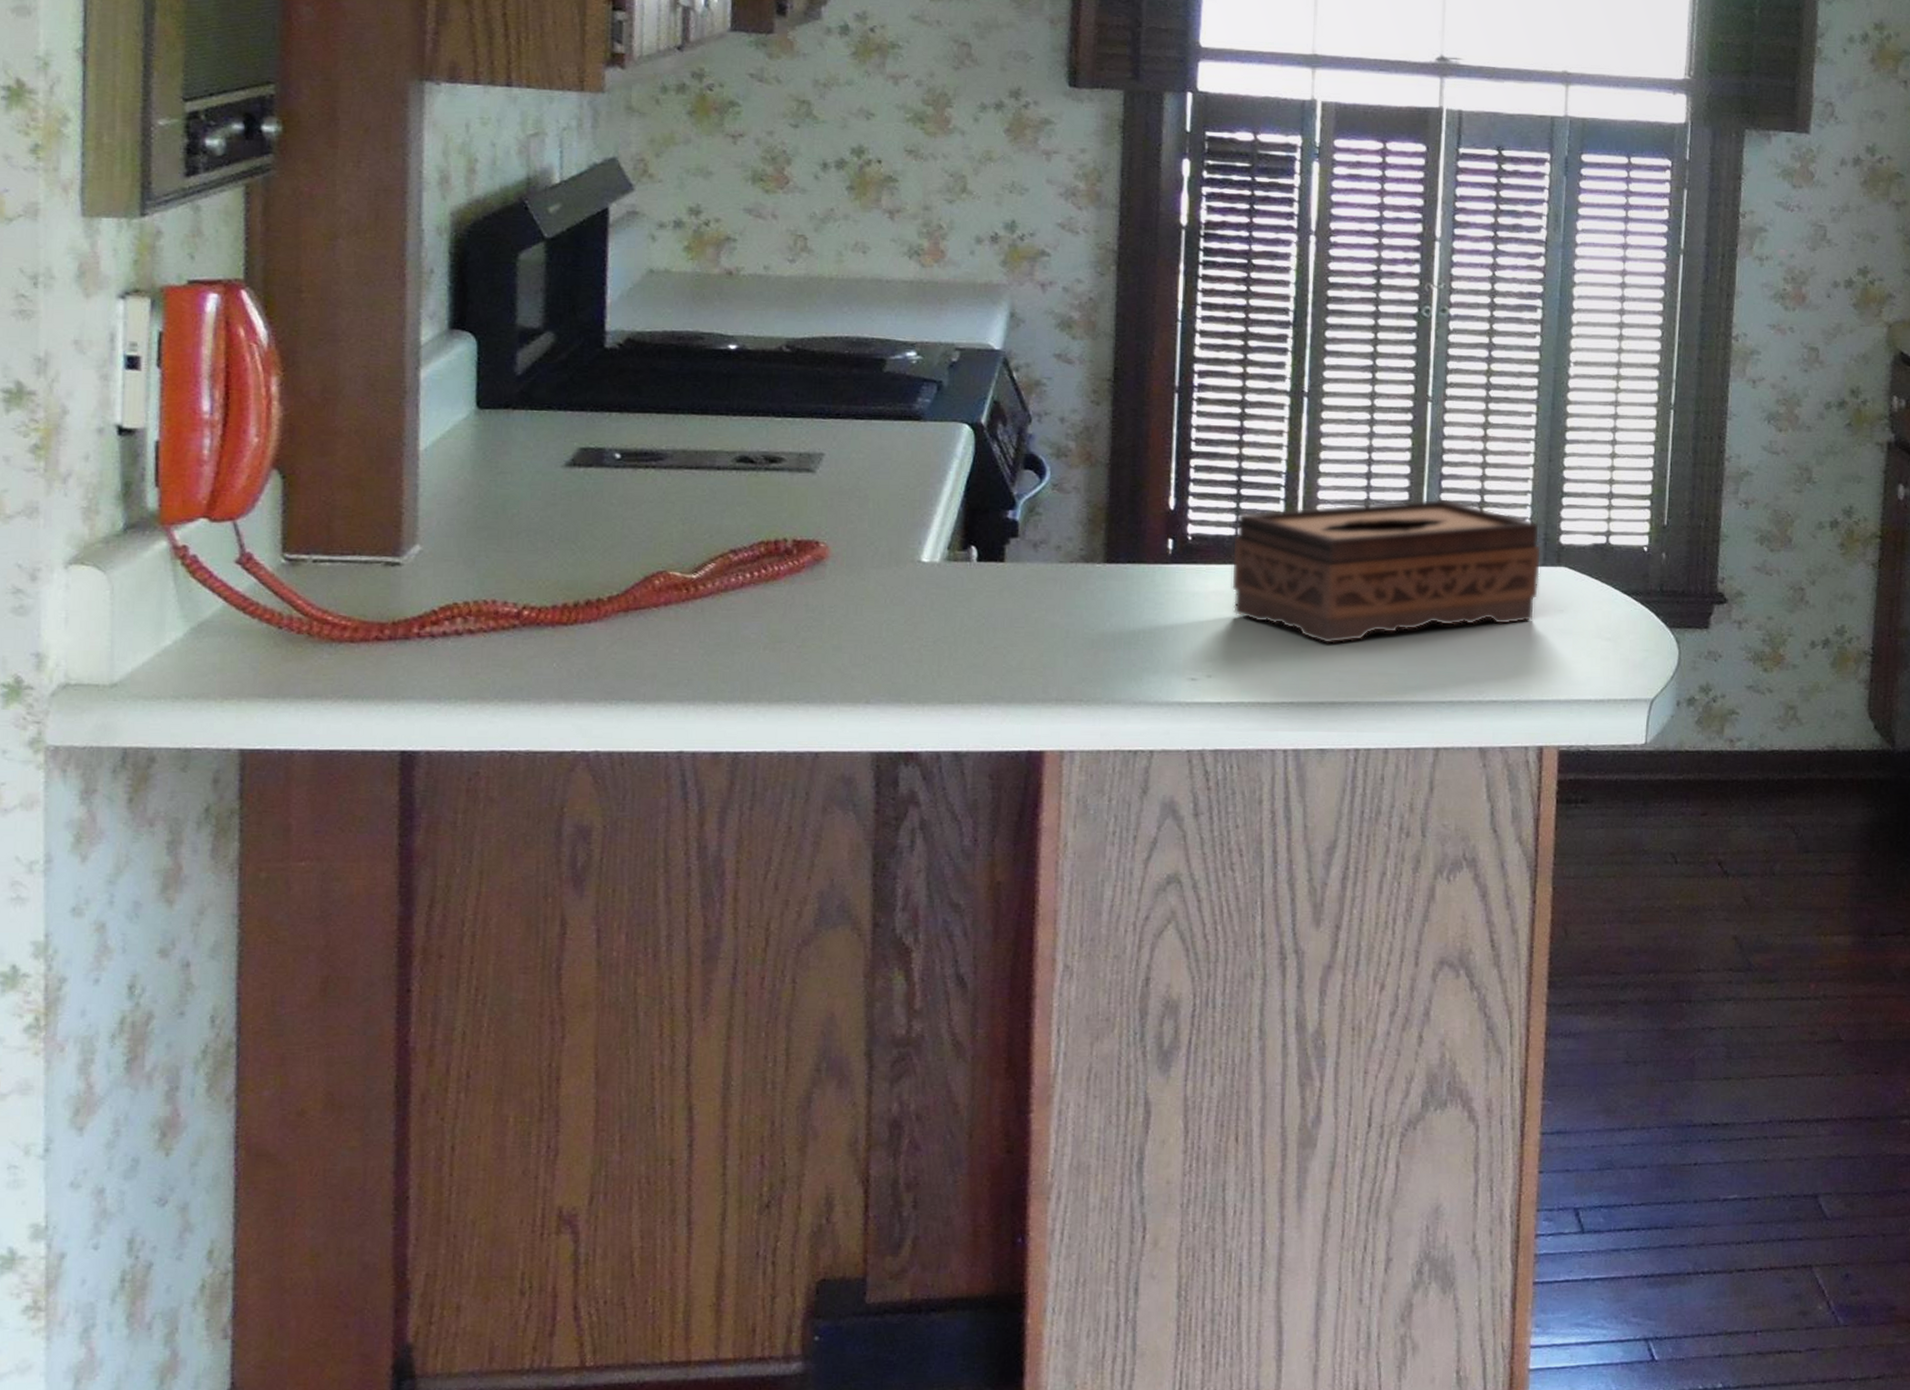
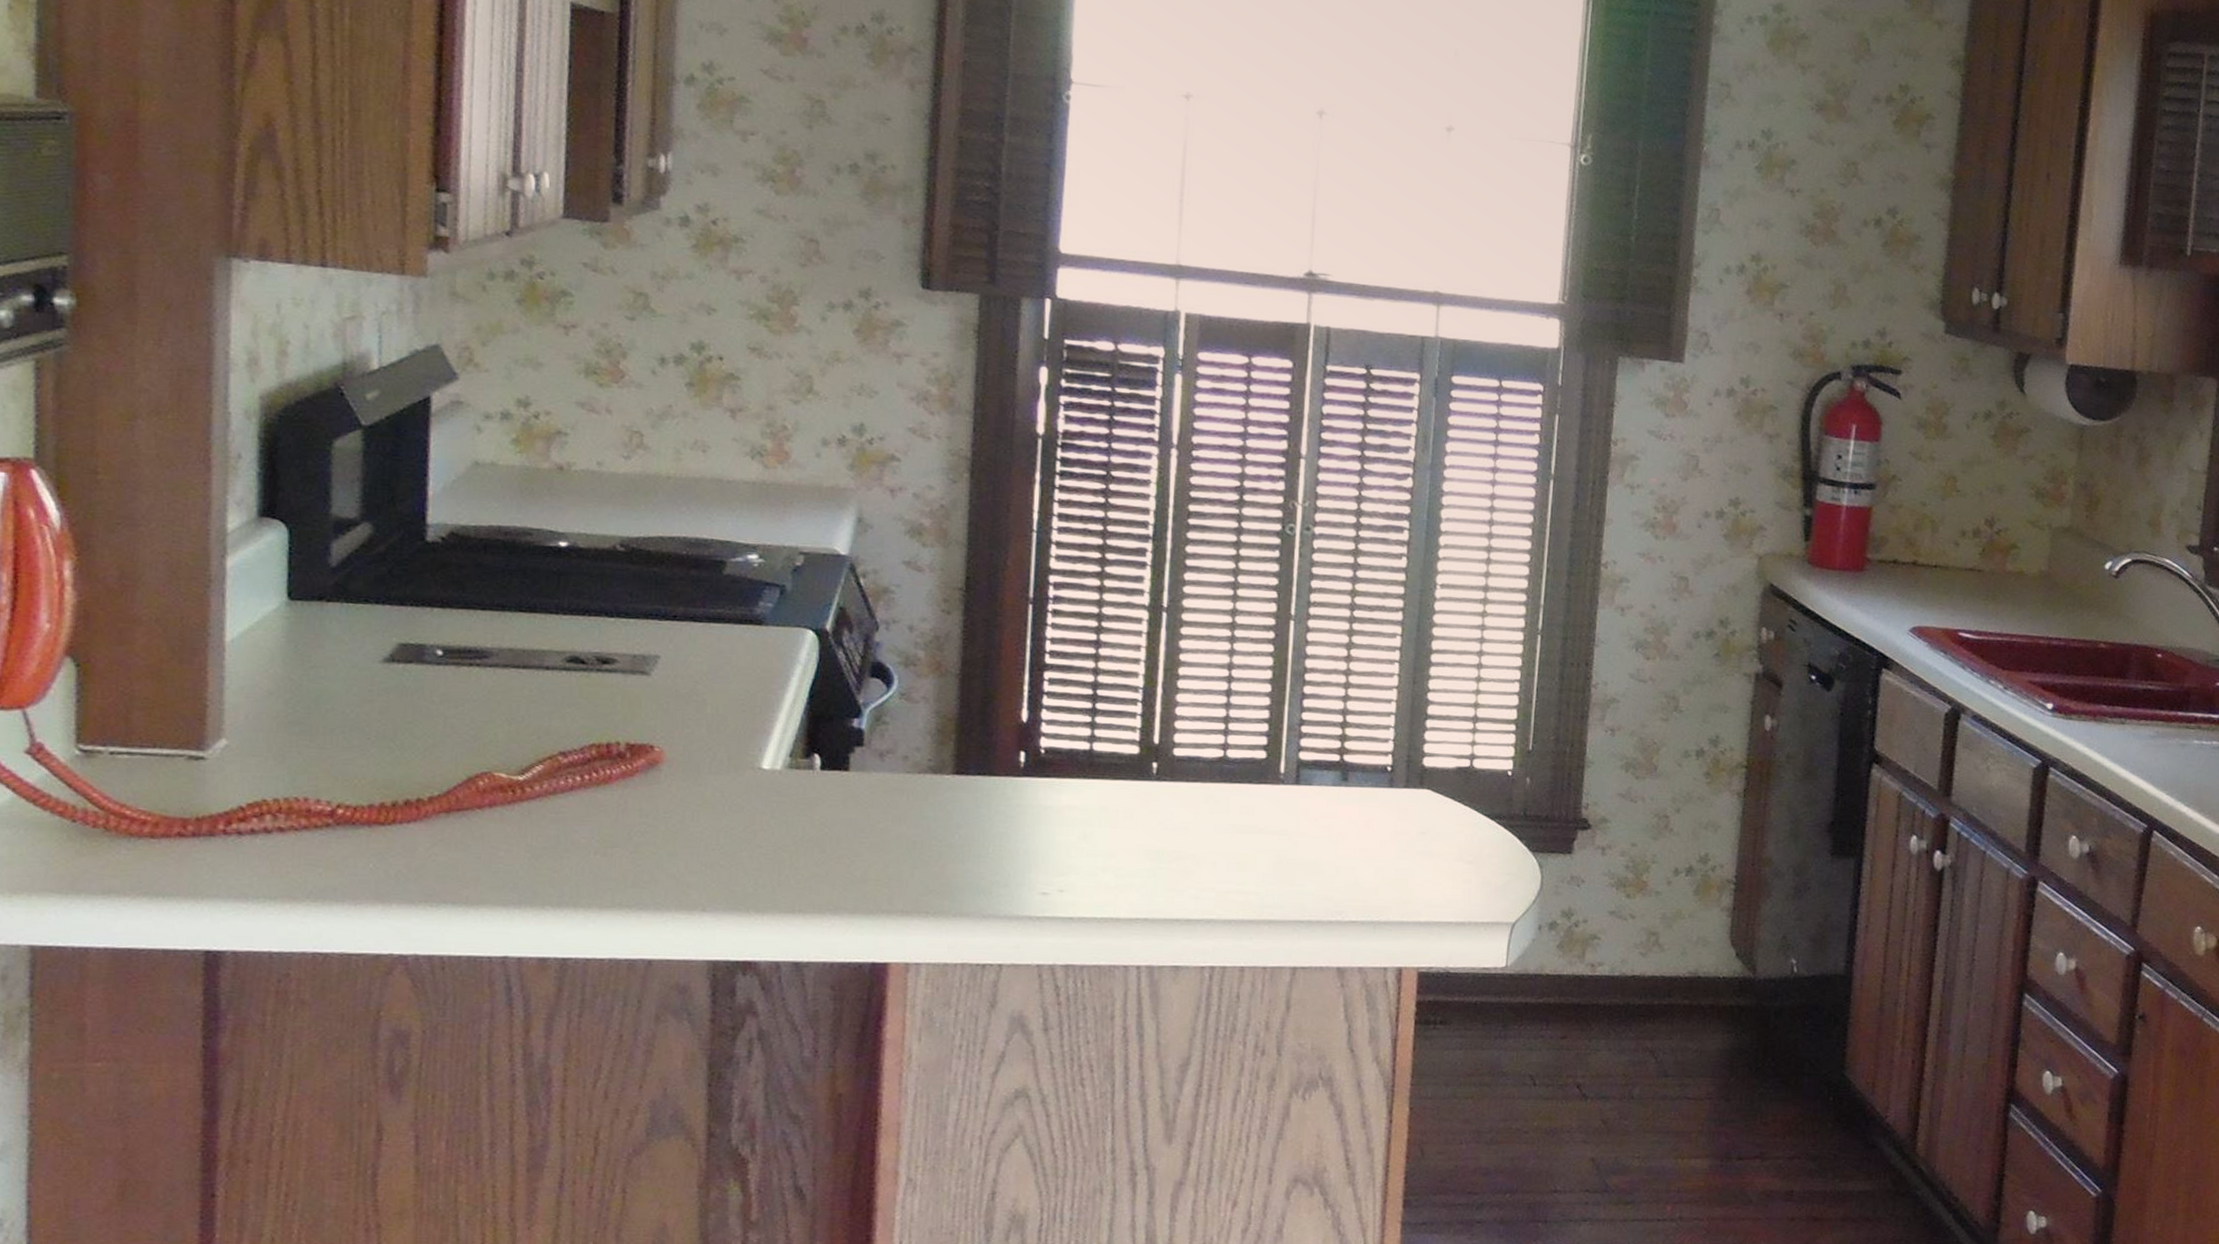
tissue box: present [1231,498,1542,645] -> none [1084,717,1404,862]

